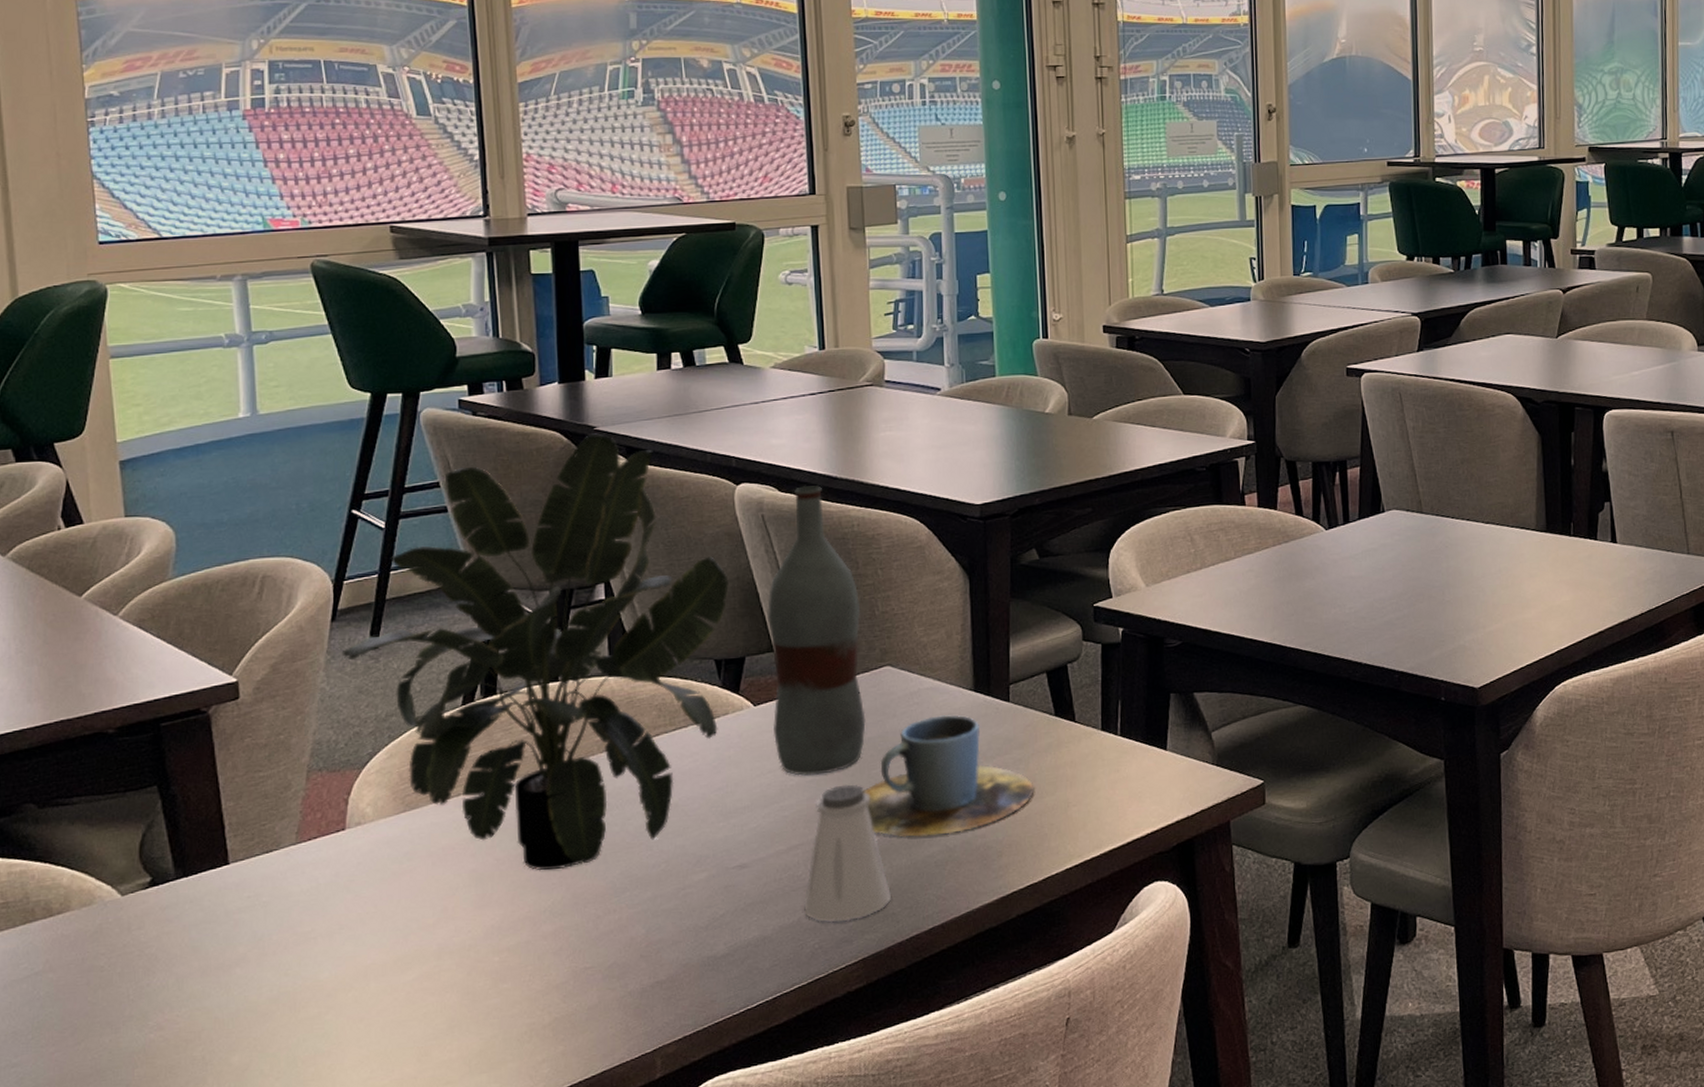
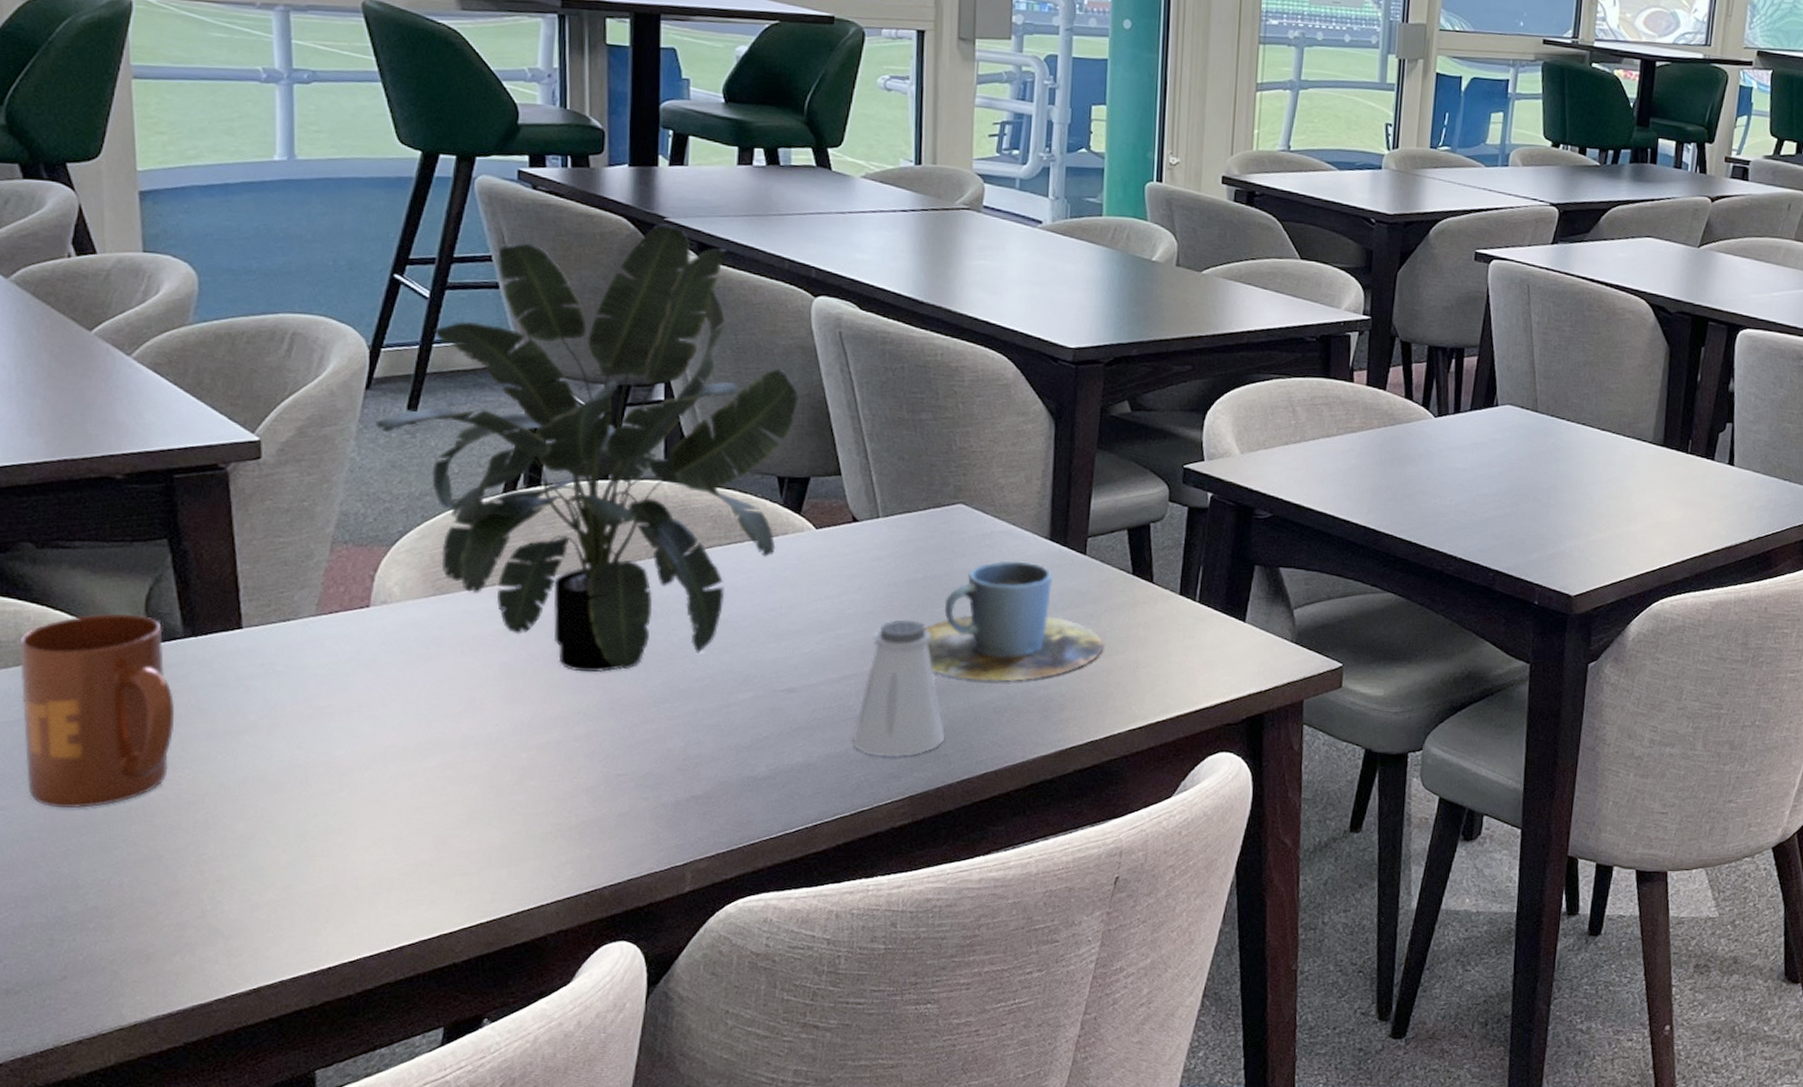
mug: none [25,862,170,1059] -> present [19,613,174,808]
bottle: present [767,485,866,776] -> none [834,306,937,607]

